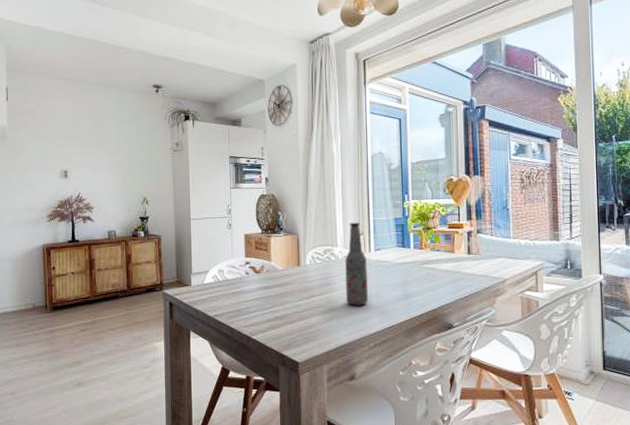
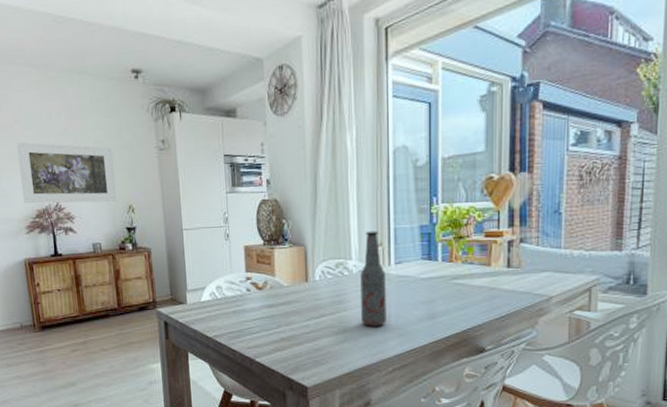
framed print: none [46,141,134,195] -> present [16,142,118,204]

